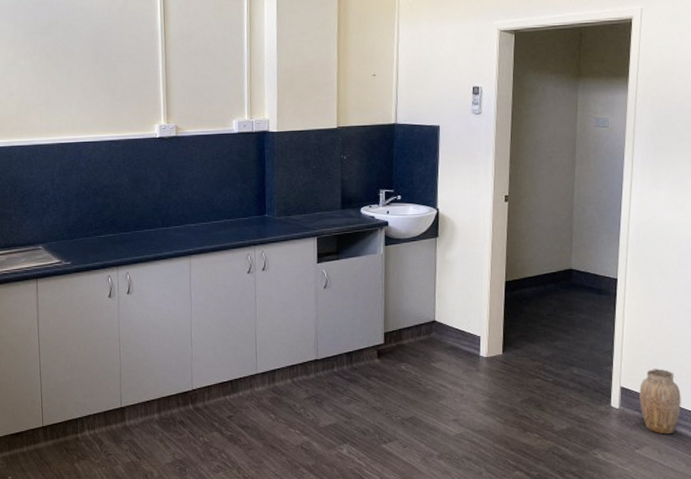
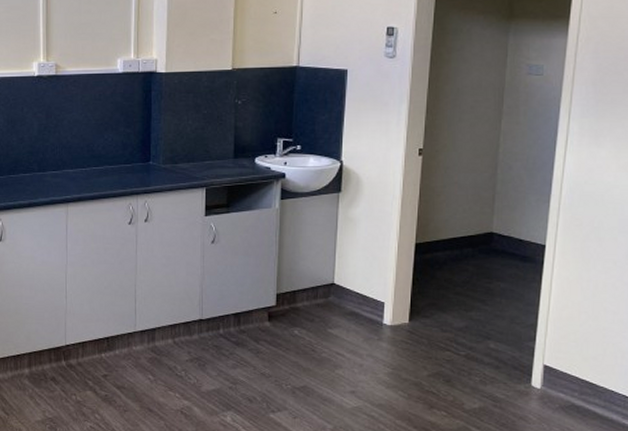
vase: present [639,369,681,435] -> none [565,347,614,420]

